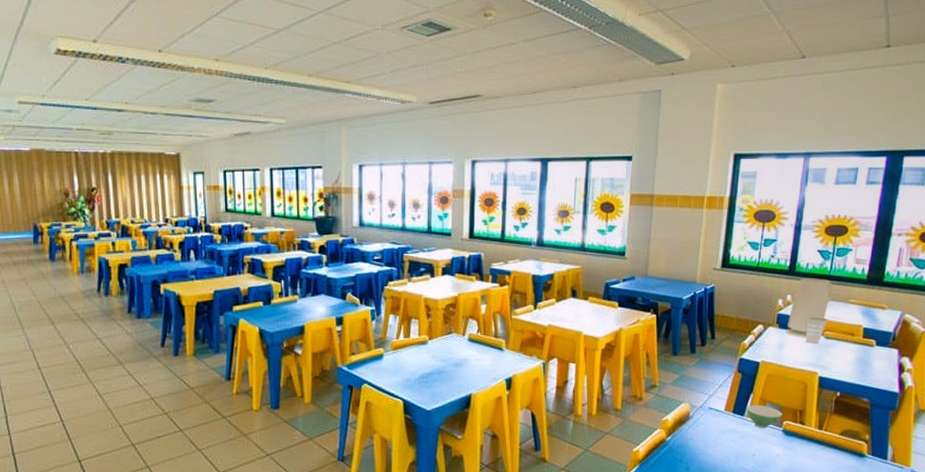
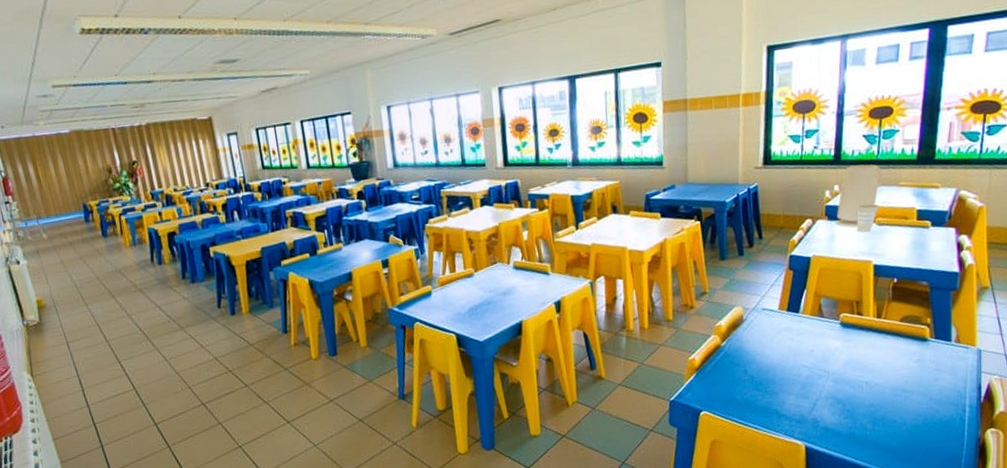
bowl: present [746,404,782,429] -> none [800,299,839,324]

